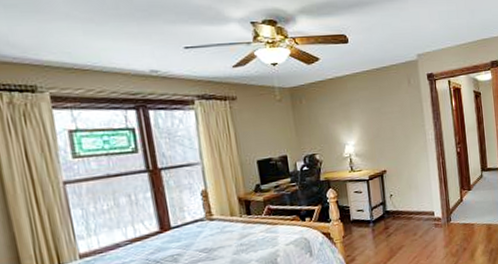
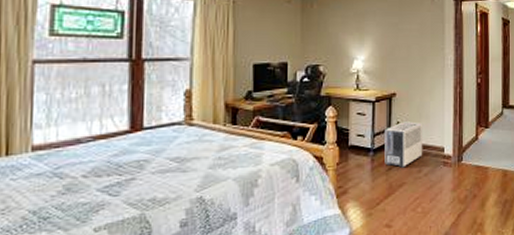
air purifier: none [380,193,416,234] -> present [384,121,423,168]

